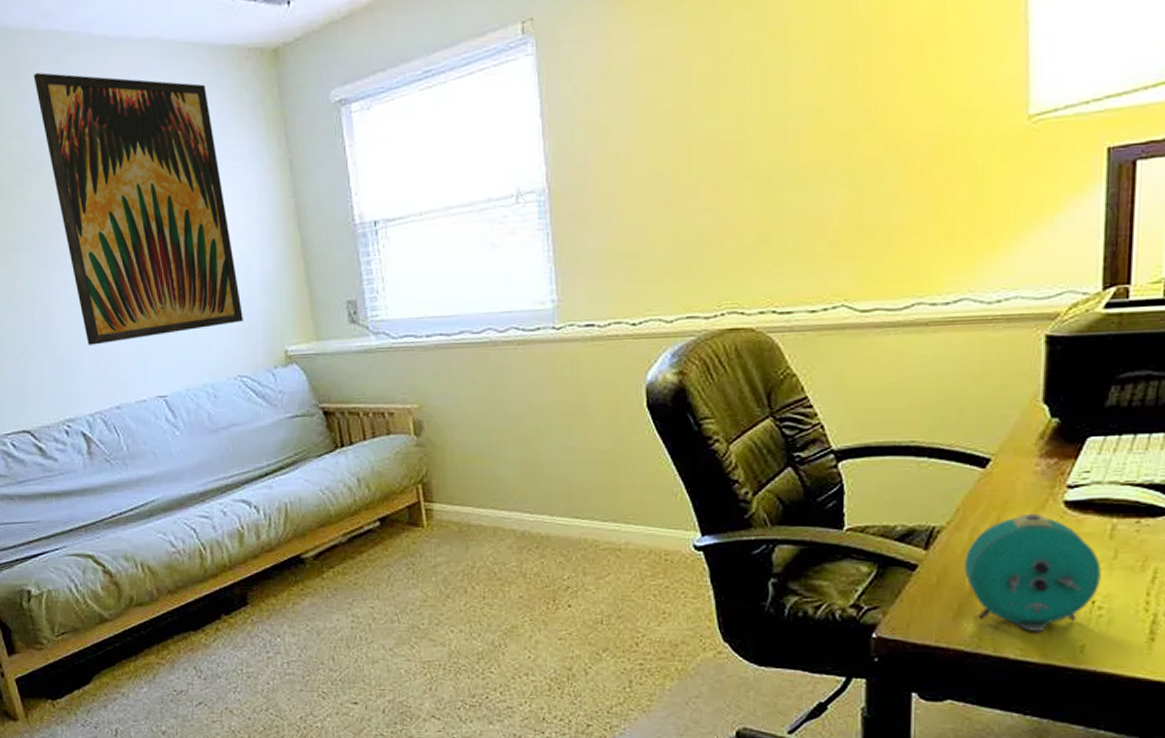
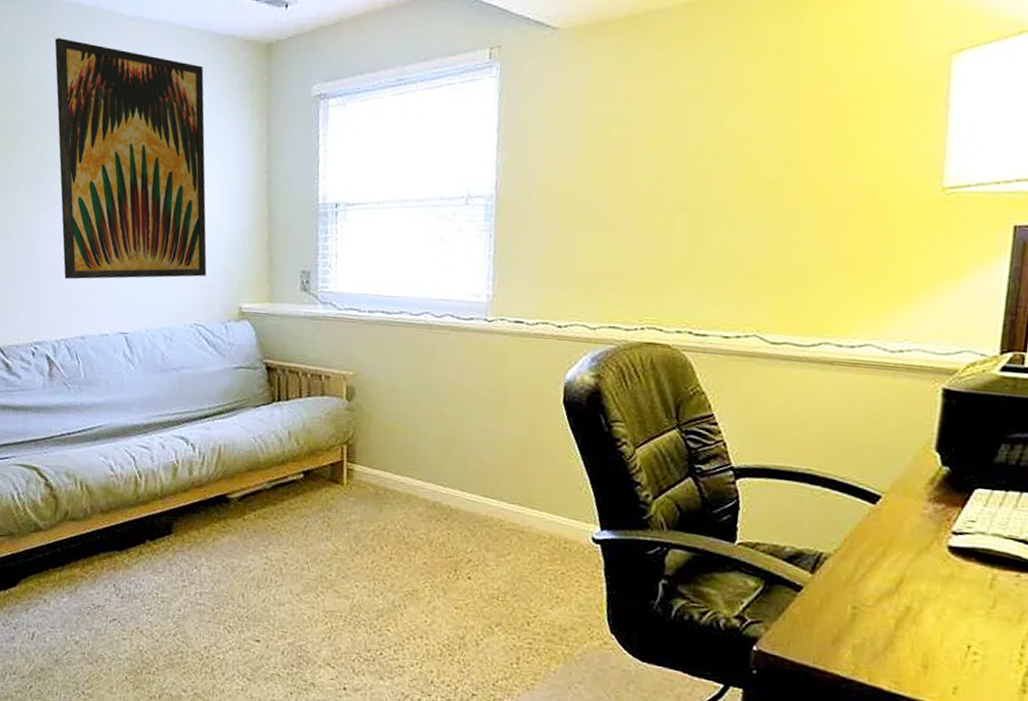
alarm clock: present [965,514,1101,631] -> none [847,553,979,668]

